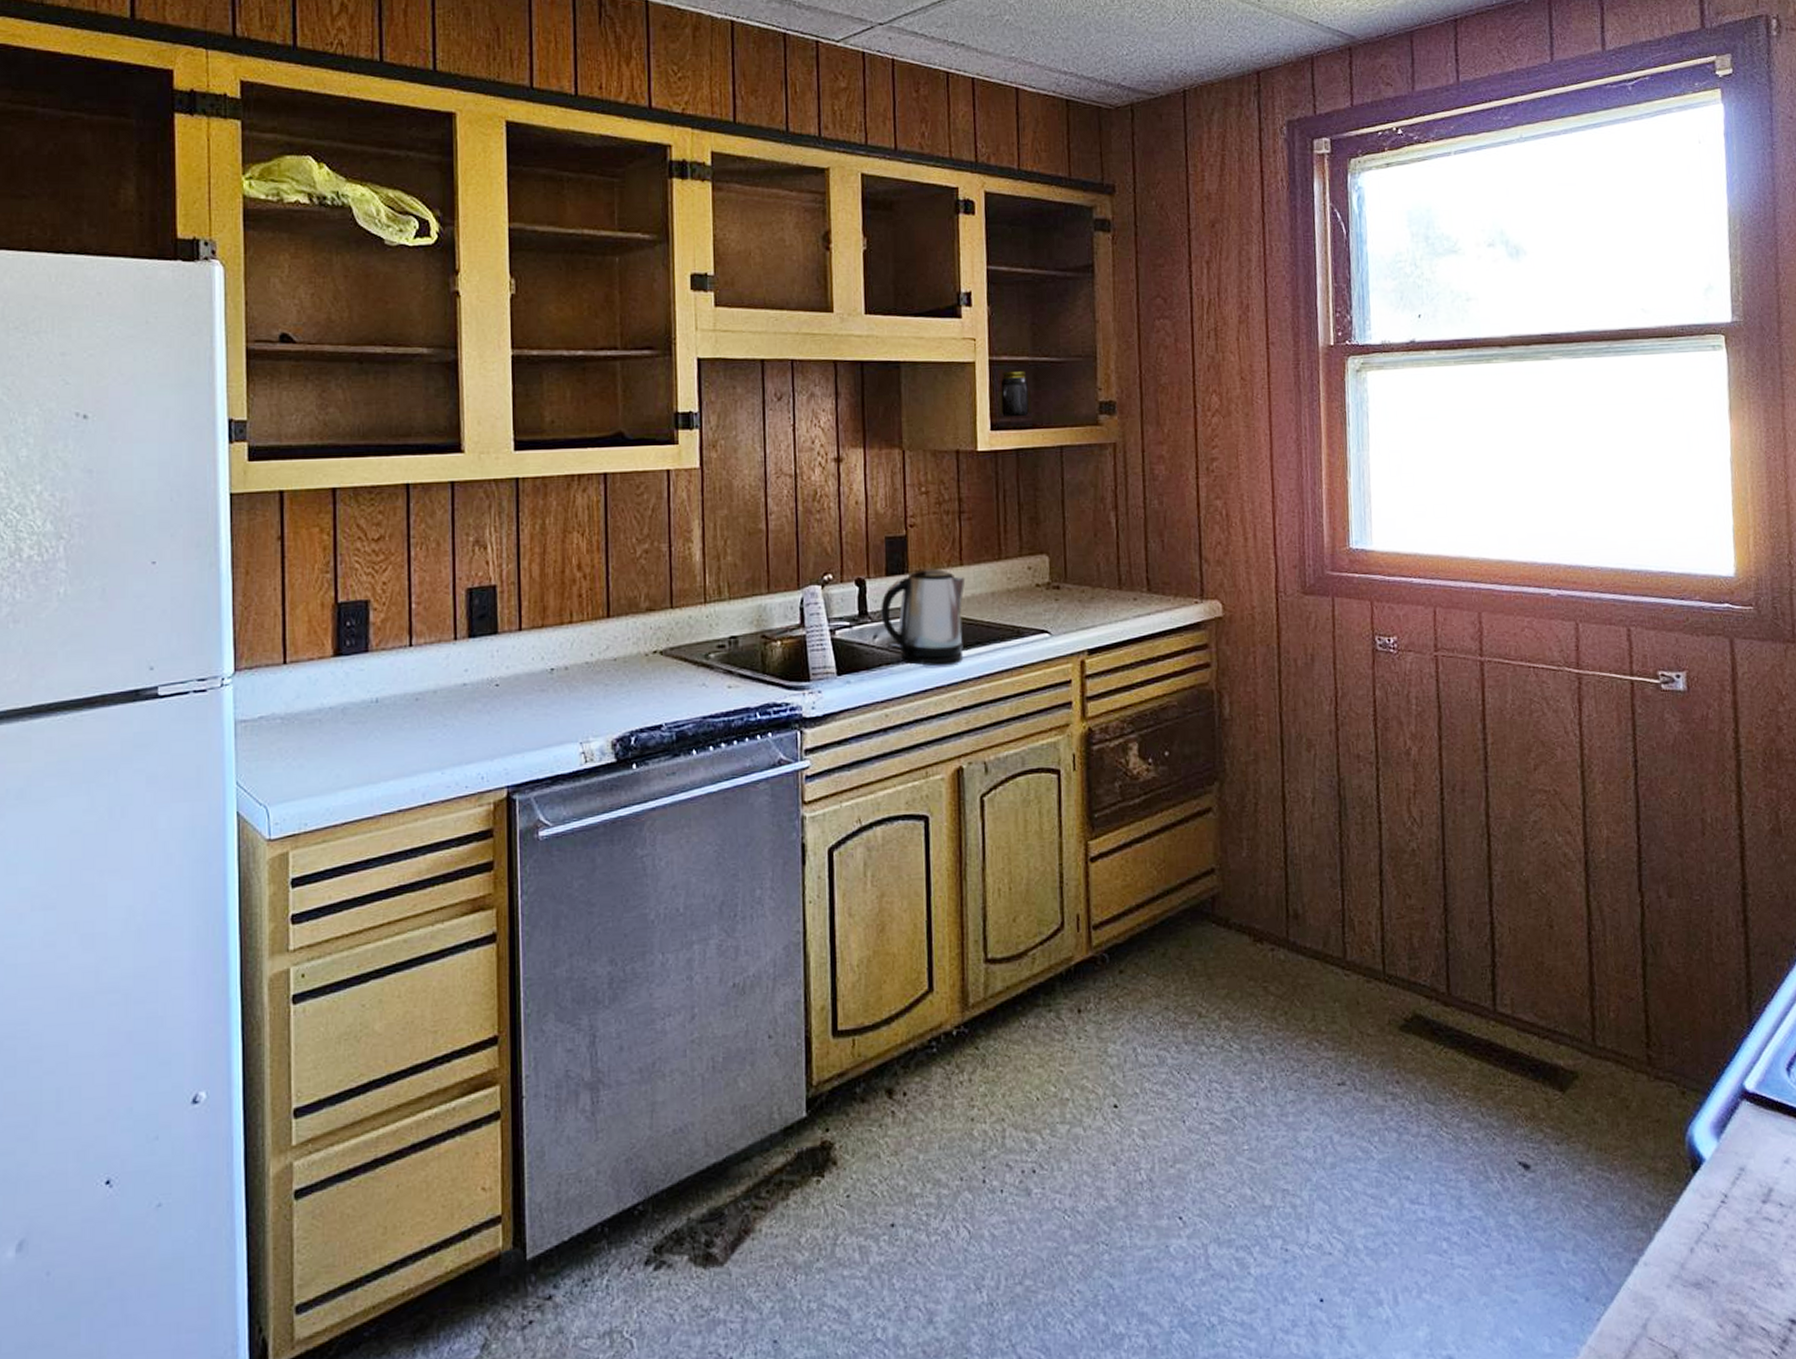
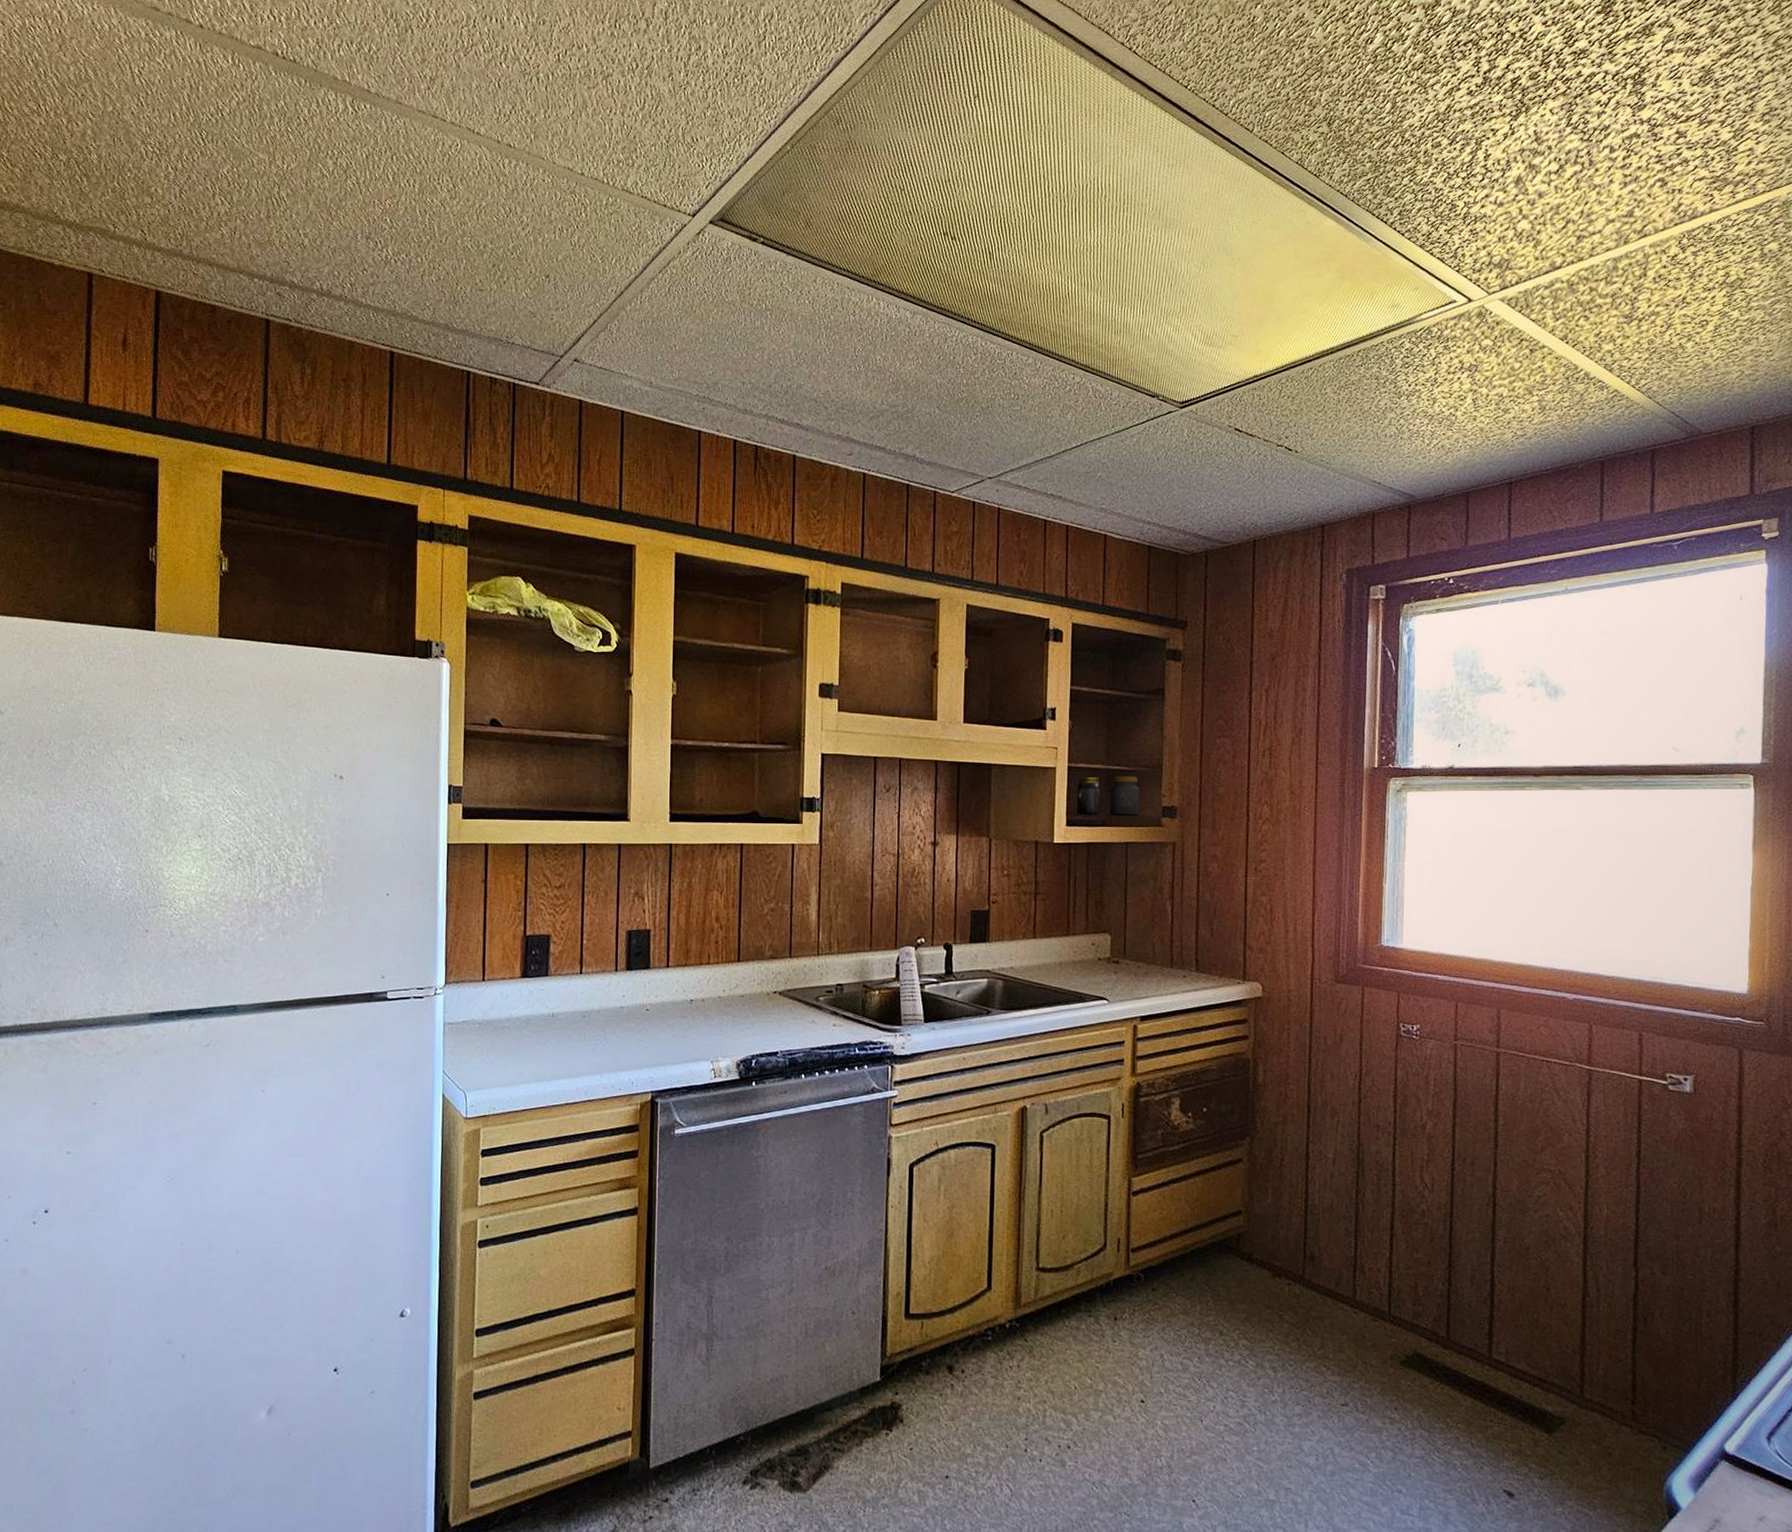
kettle: present [881,568,966,667] -> none [964,939,1037,1021]
jar: none [1038,368,1073,416] -> present [1110,776,1140,817]

